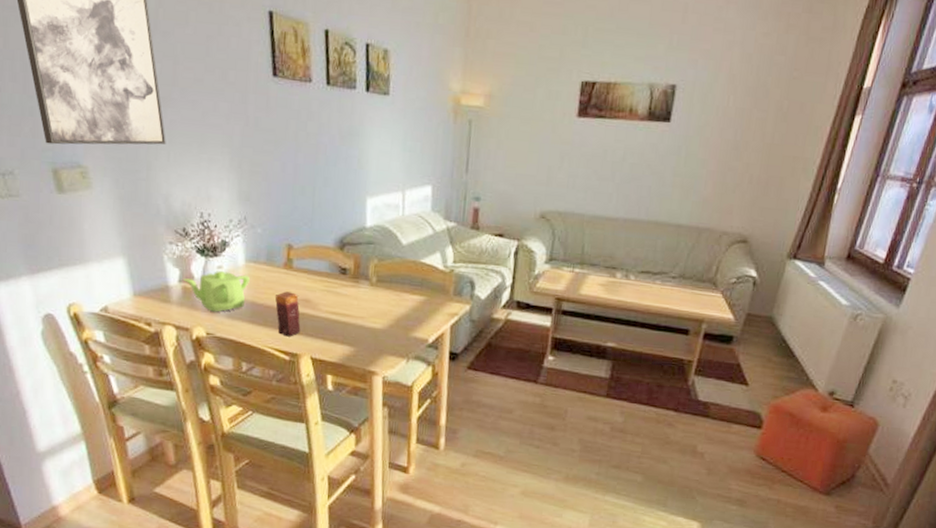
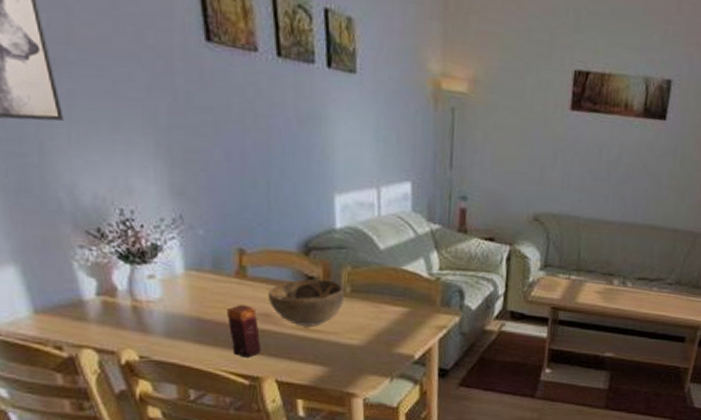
teapot: present [182,271,250,312] -> none [101,281,192,331]
decorative bowl: none [308,270,372,311] -> present [267,279,345,327]

